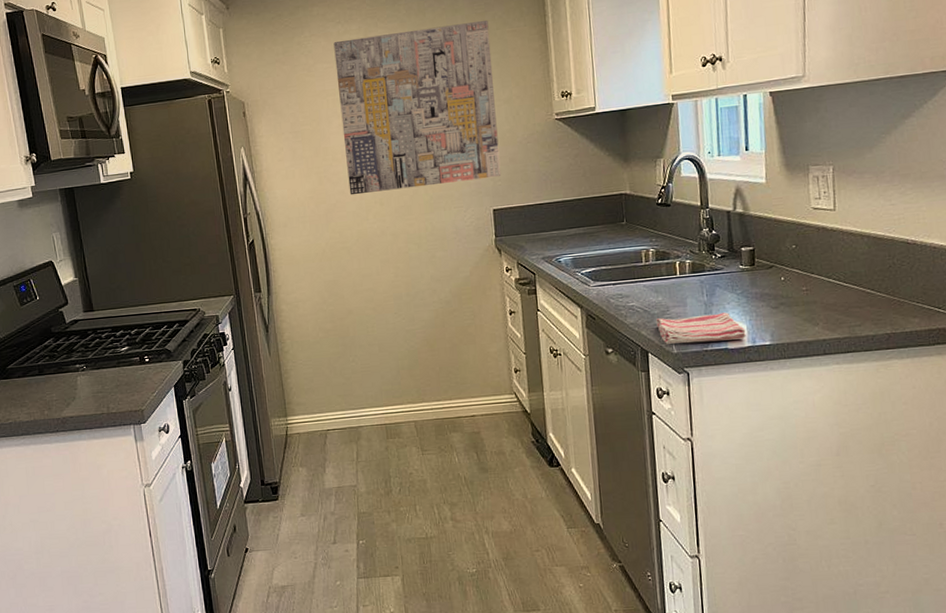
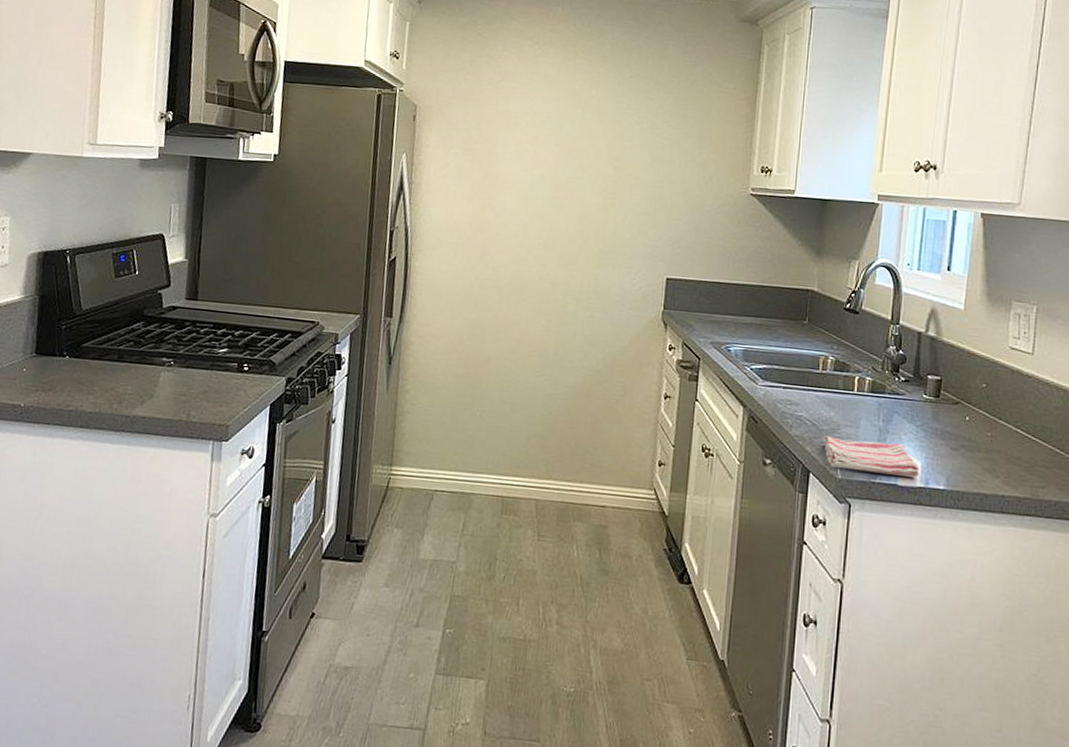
wall art: present [333,19,502,195] -> none [512,62,696,244]

